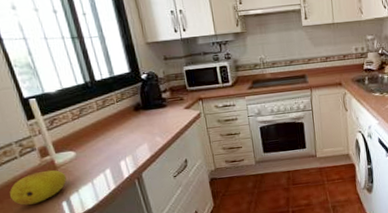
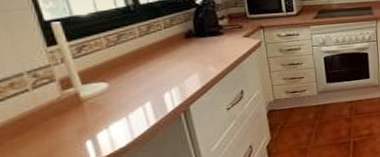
fruit: present [9,169,67,205] -> none [13,104,94,147]

